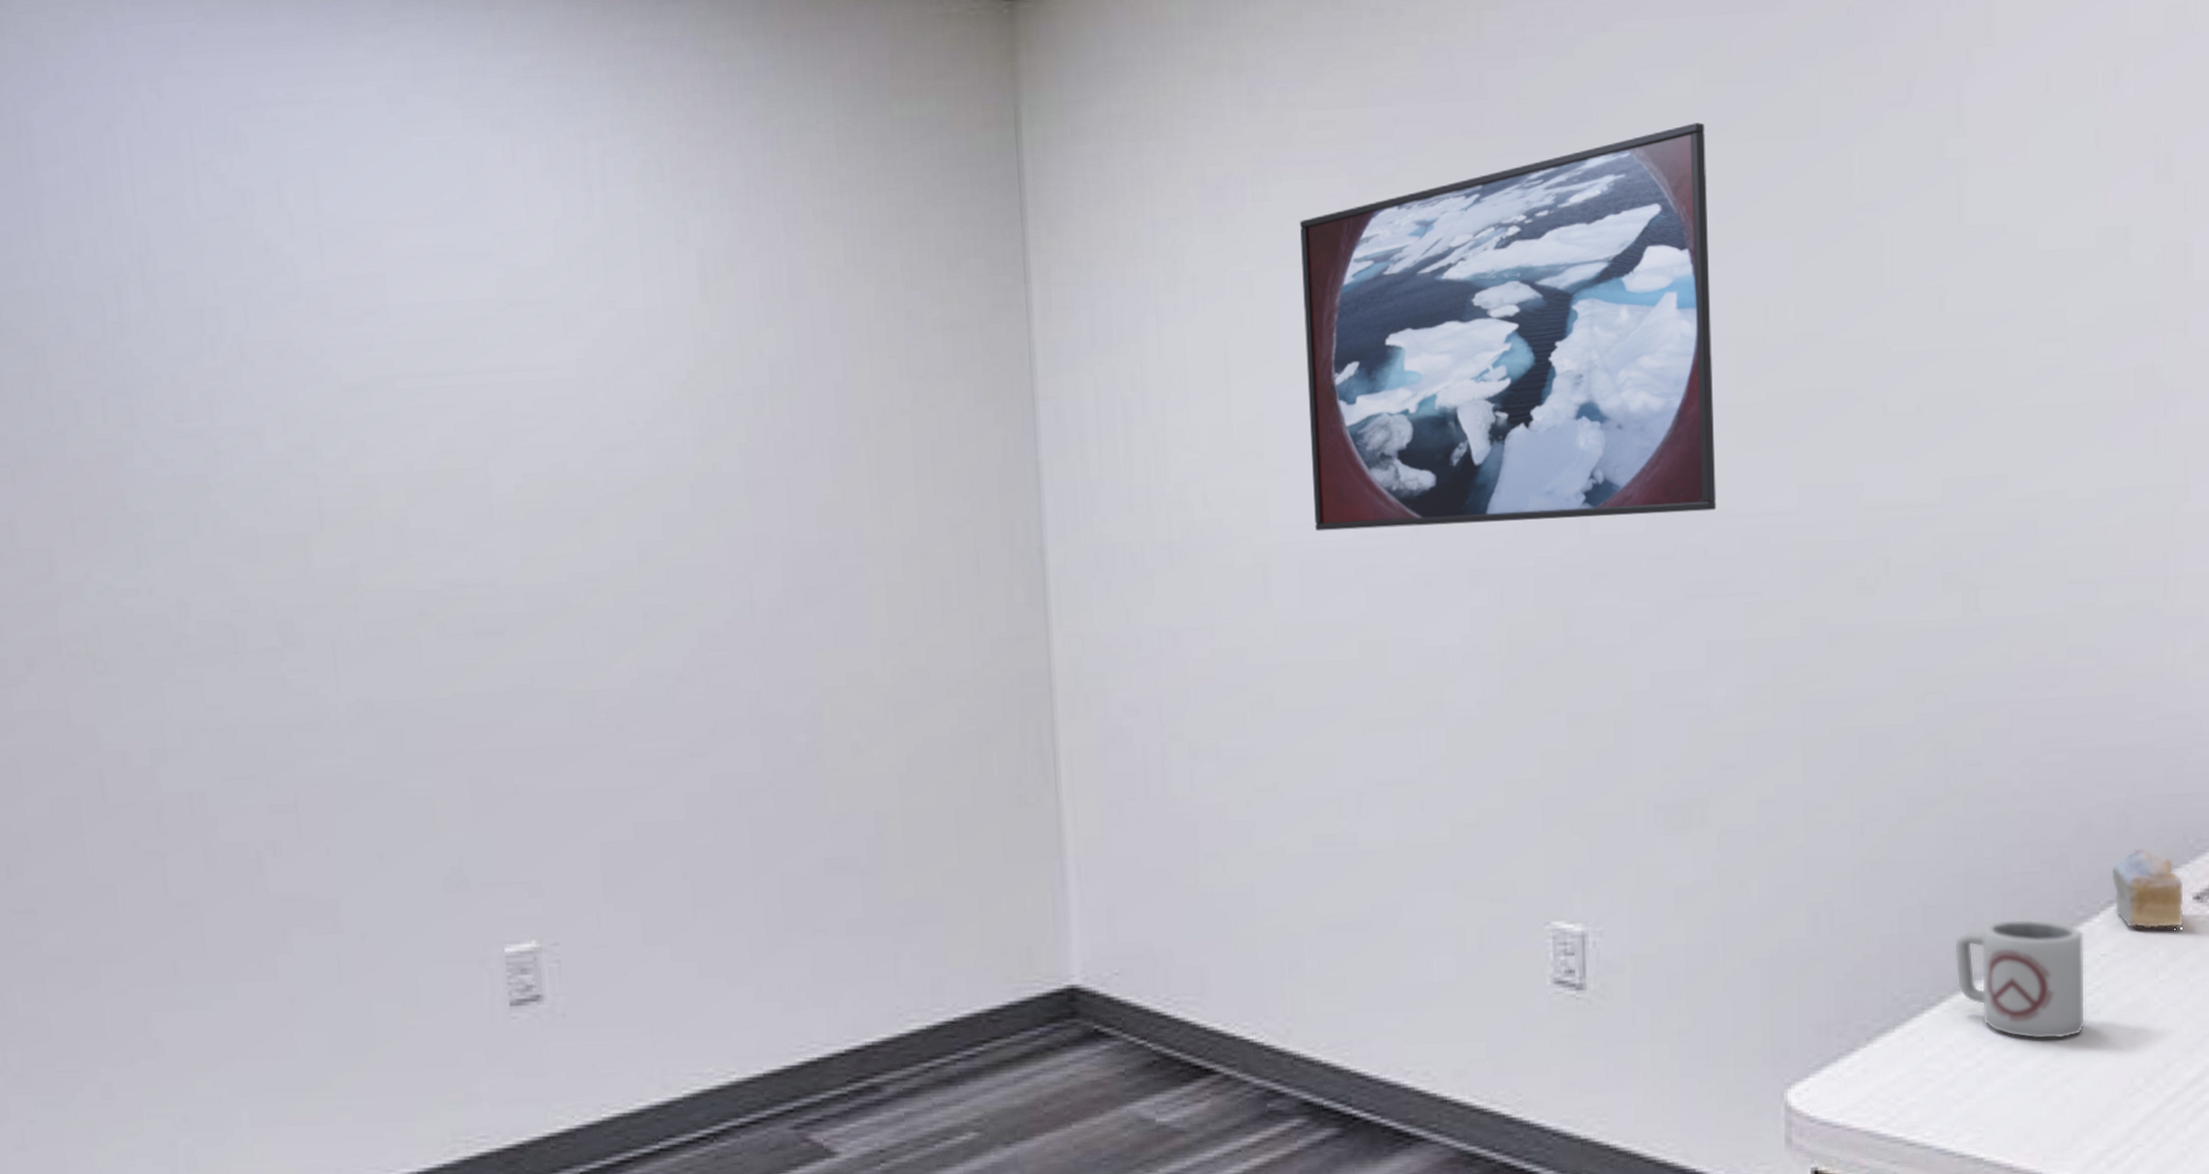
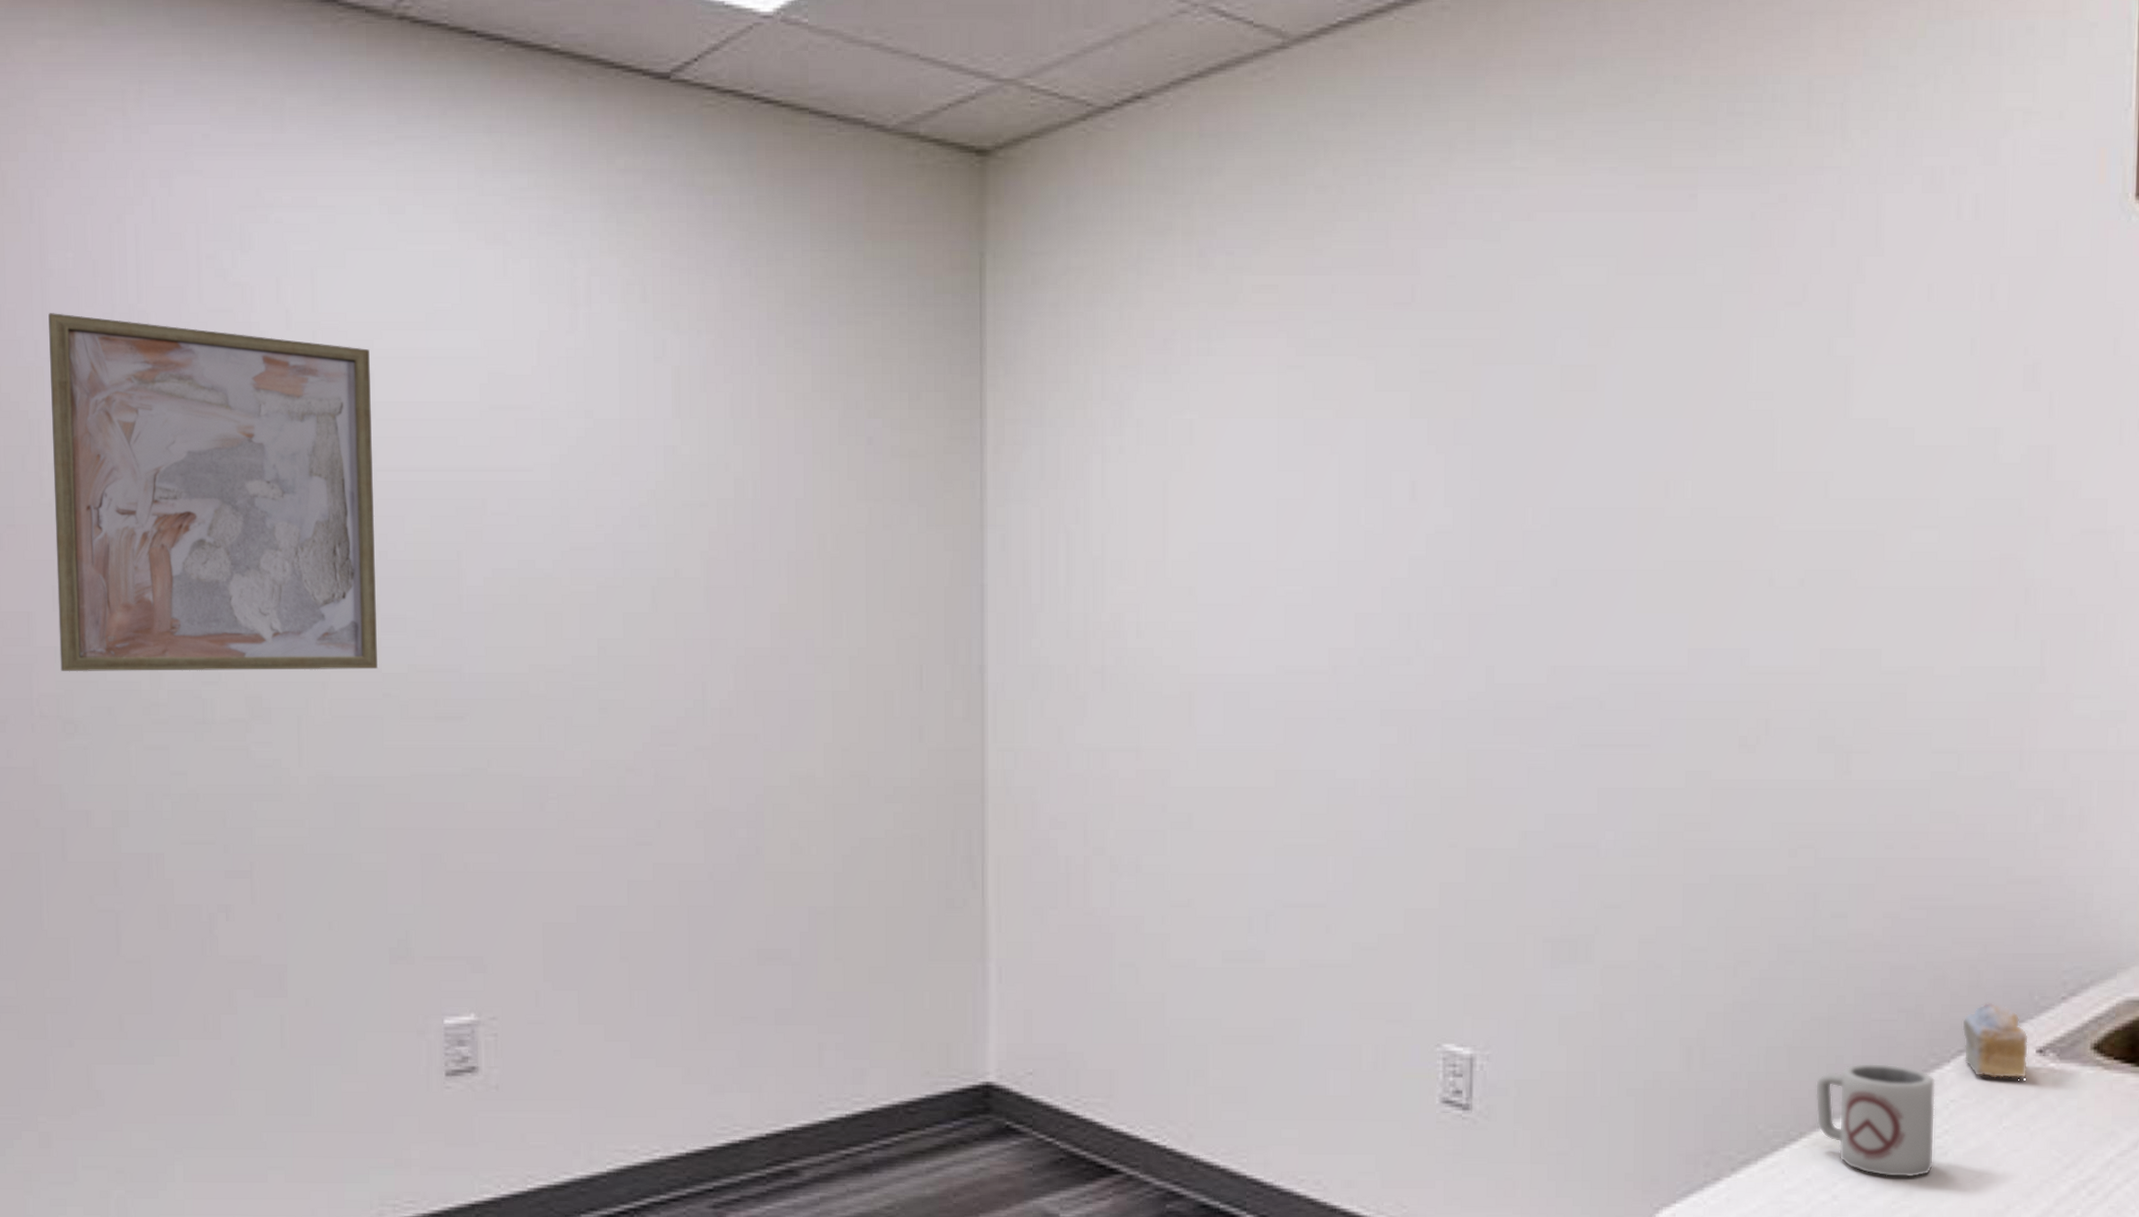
wall art: none [44,232,411,608] -> present [48,313,378,672]
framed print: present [1300,122,1717,531] -> none [1239,309,1617,667]

